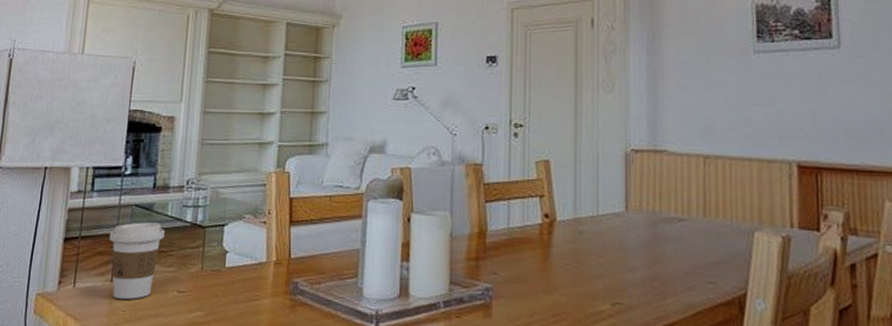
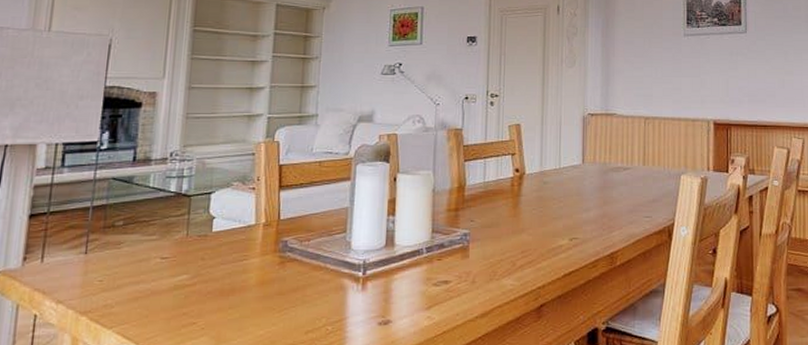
coffee cup: present [109,222,165,299] -> none [82,194,146,269]

